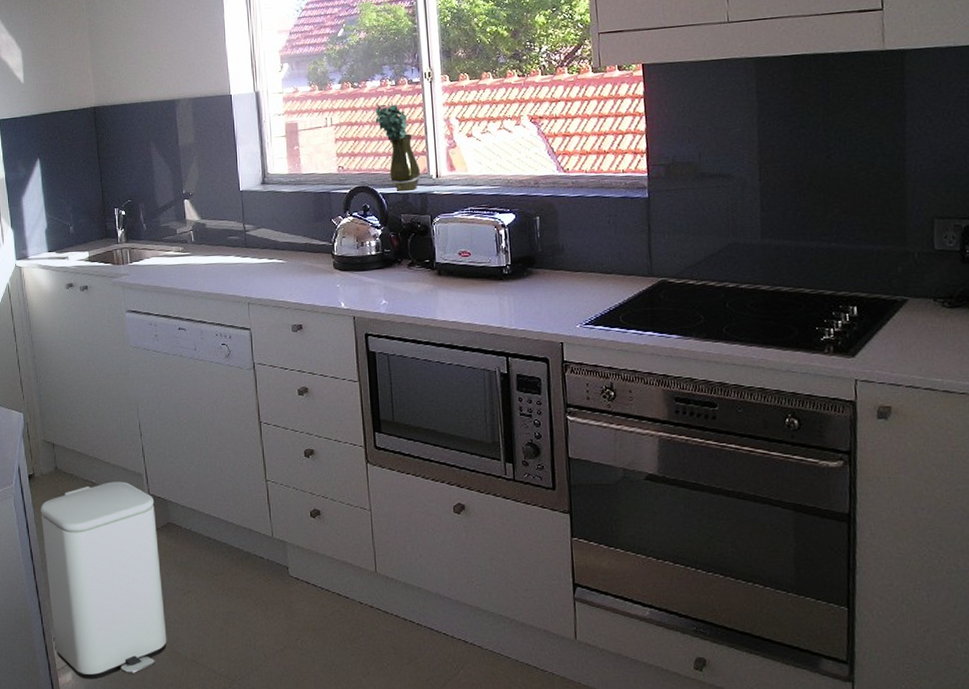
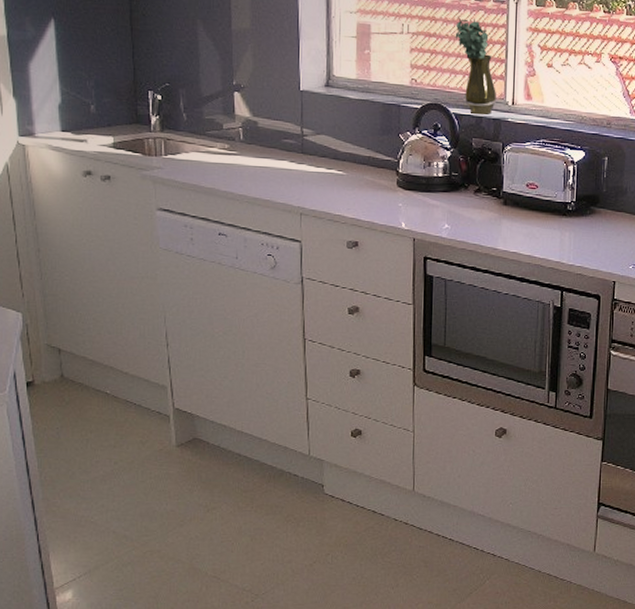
pedal bin: present [40,481,167,680] -> none [40,393,186,597]

